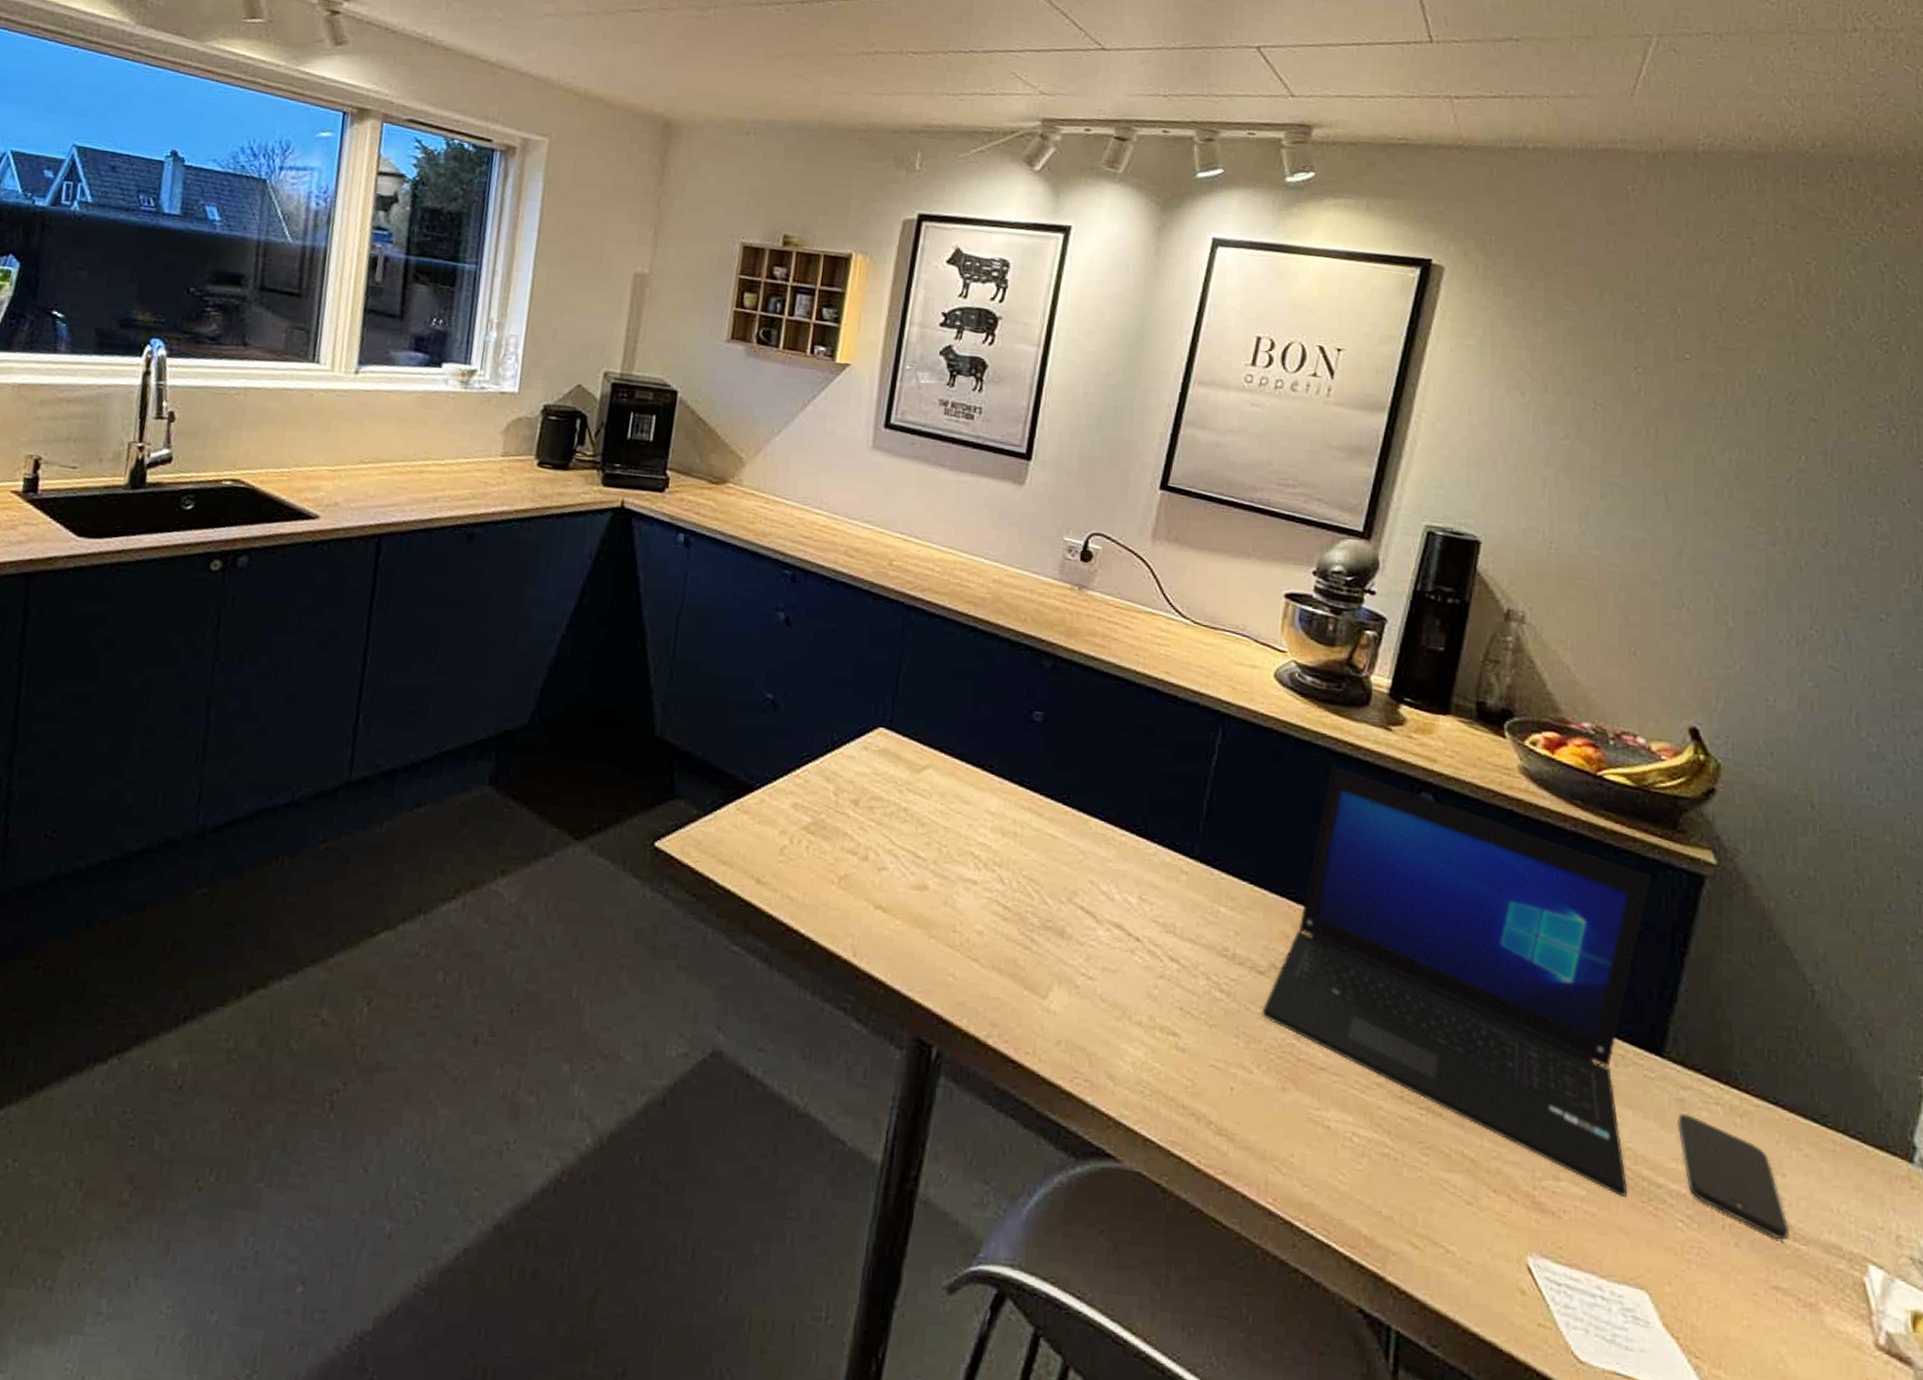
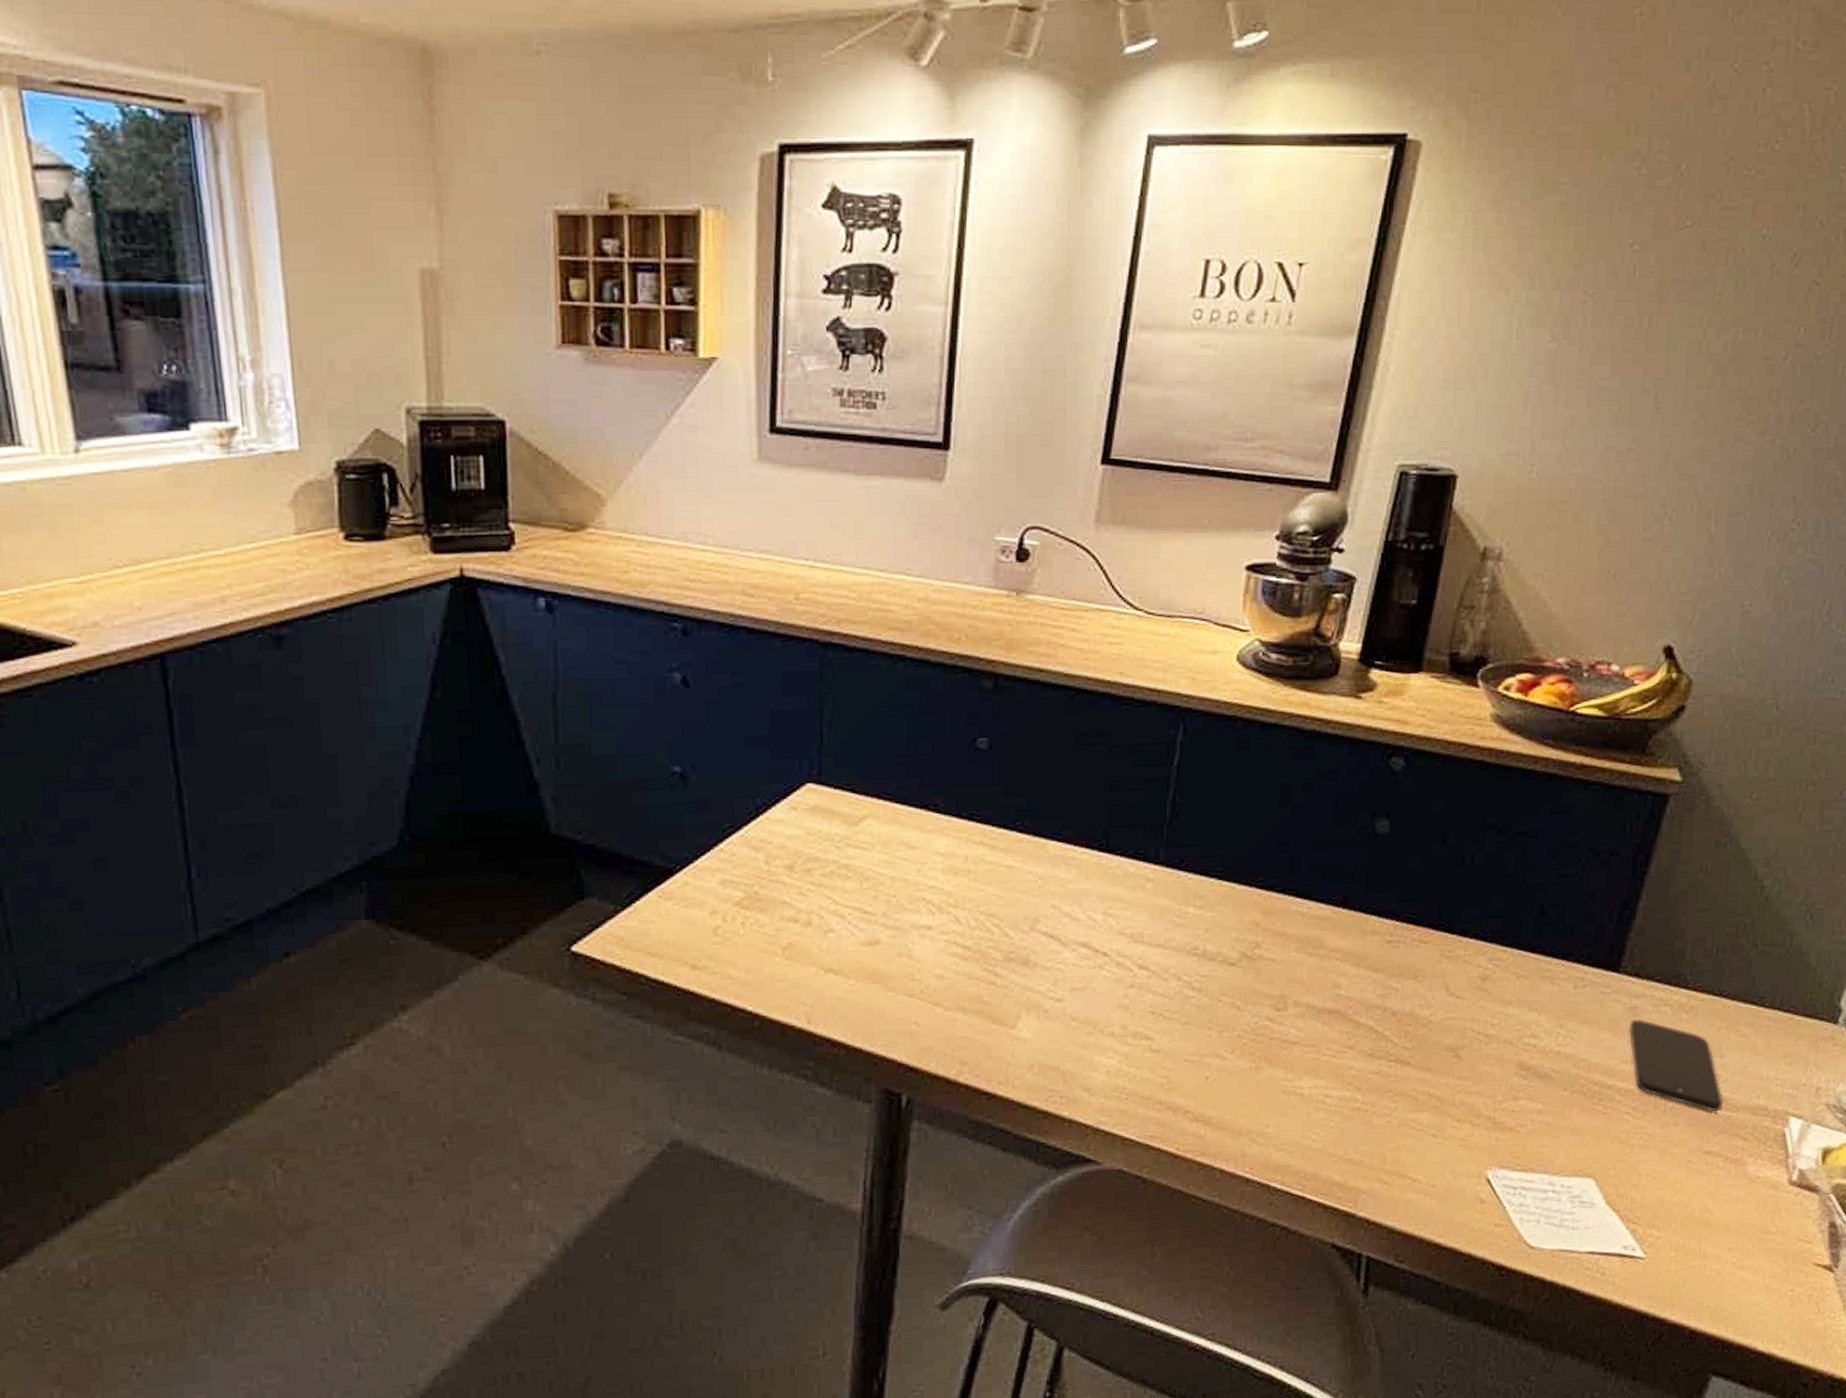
laptop: present [1261,765,1652,1197] -> none [1234,744,1618,1103]

